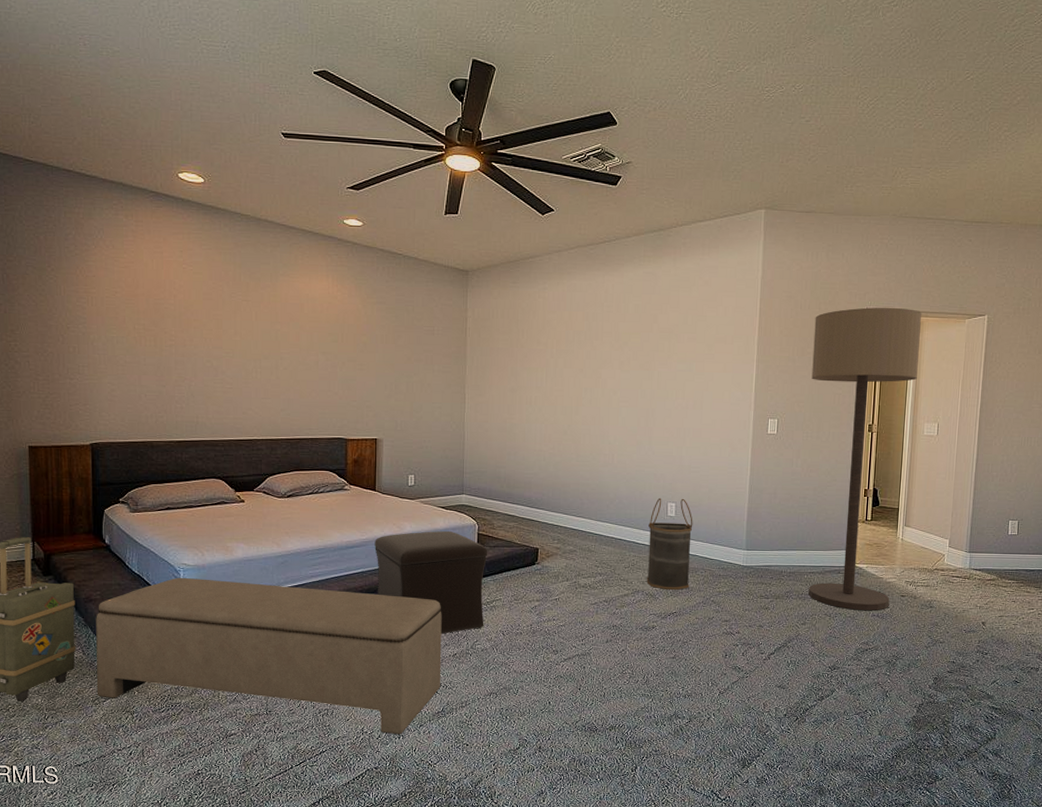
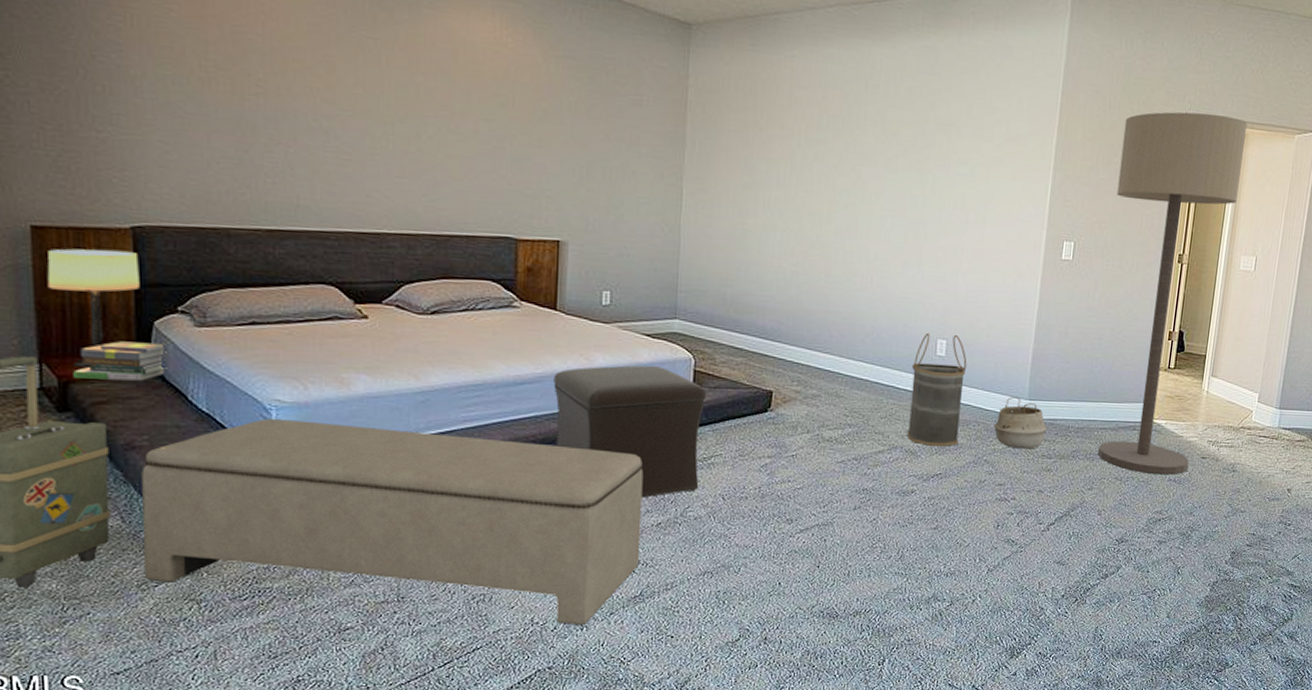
table lamp: none [38,460,96,544] -> present [47,248,140,367]
books: none [53,524,113,552] -> present [73,341,167,381]
woven basket: none [718,548,763,591] -> present [994,397,1047,449]

